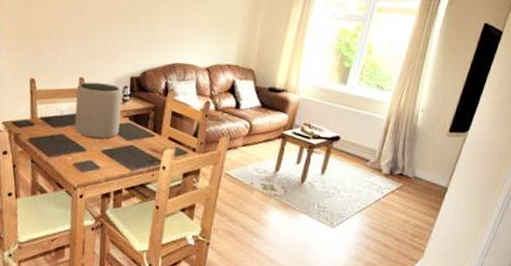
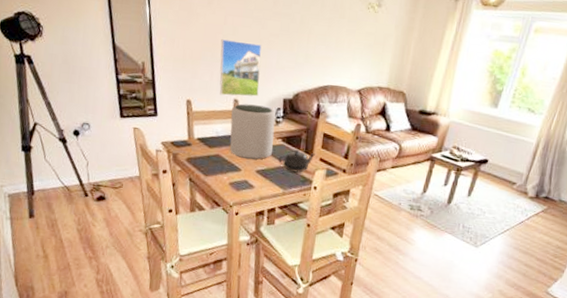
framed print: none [65,18,108,75] -> present [219,39,262,97]
teapot: none [125,127,165,153] -> present [278,149,316,173]

